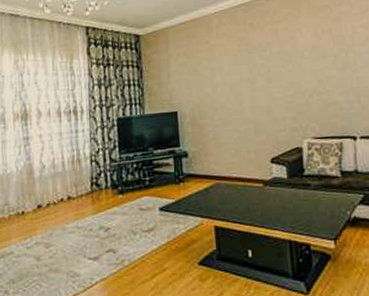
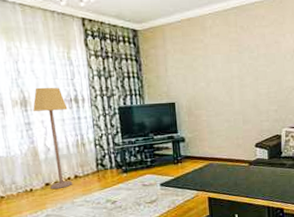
lamp: none [33,99,66,212] -> present [33,87,73,189]

